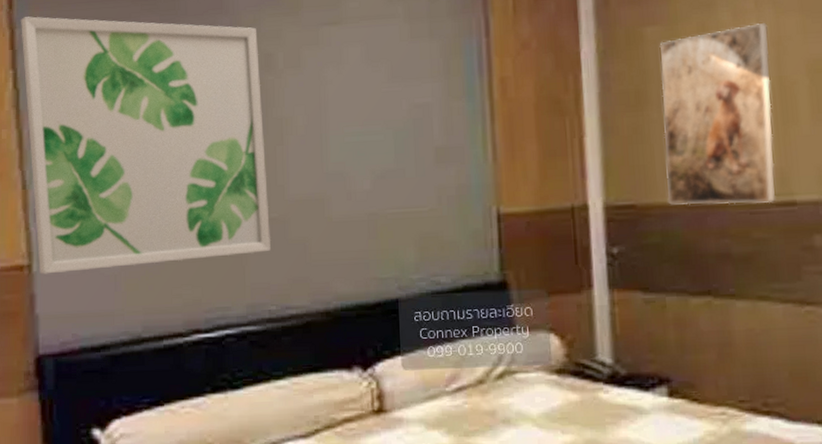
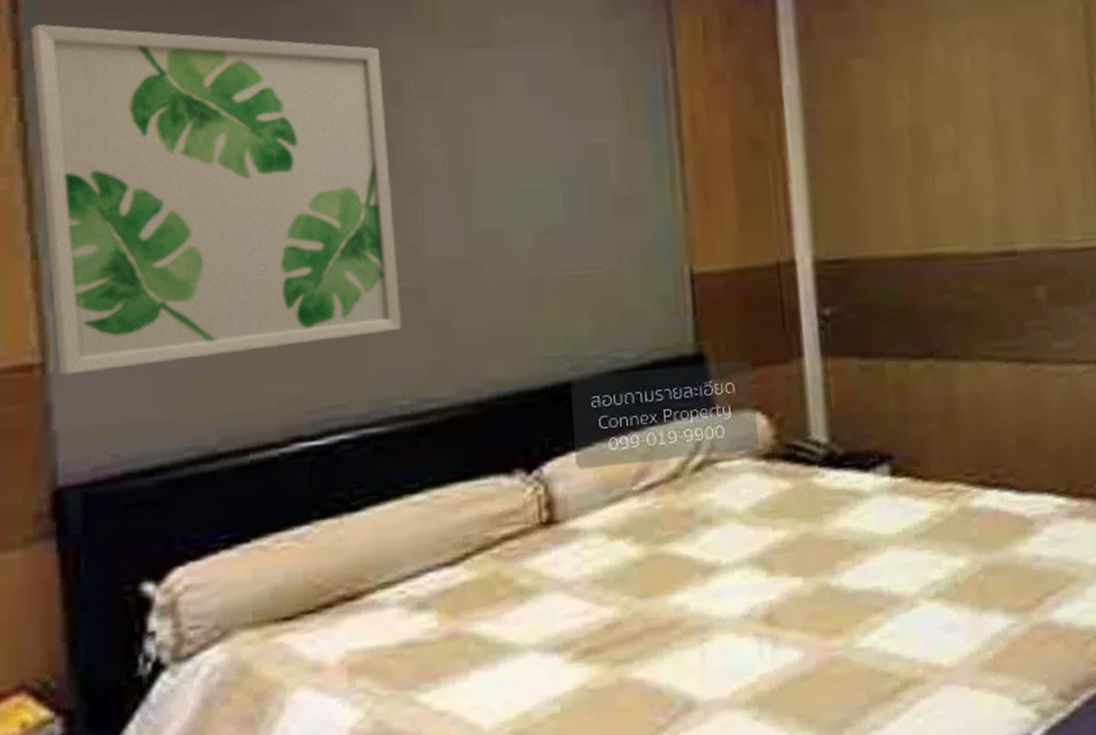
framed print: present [659,22,775,205] -> none [869,57,996,258]

